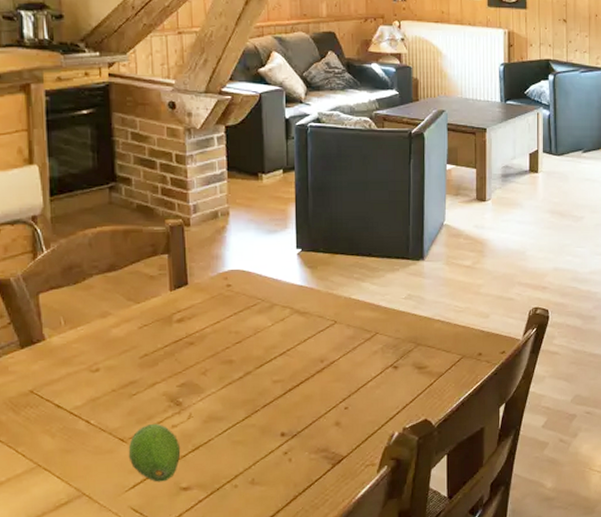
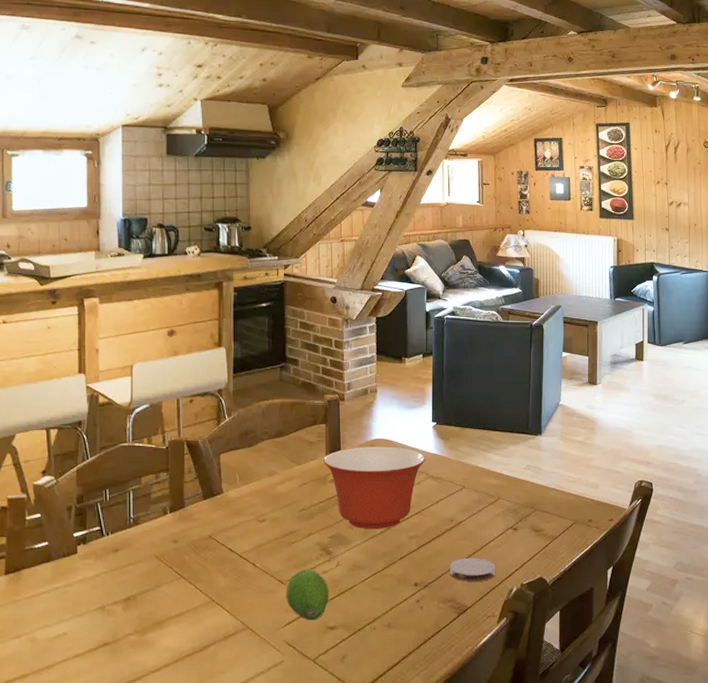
mixing bowl: none [167,278,289,375] -> present [324,446,425,530]
coaster: none [320,401,375,429] -> present [449,557,496,582]

